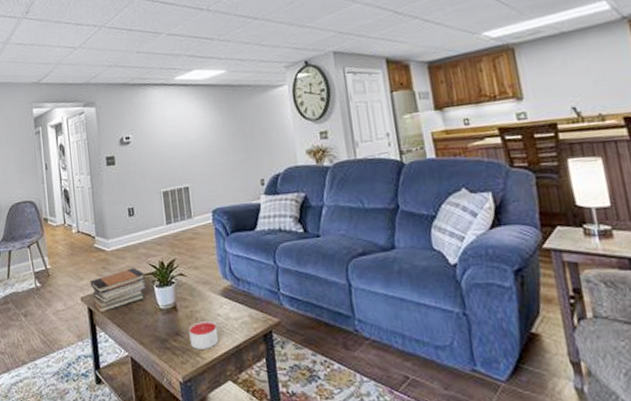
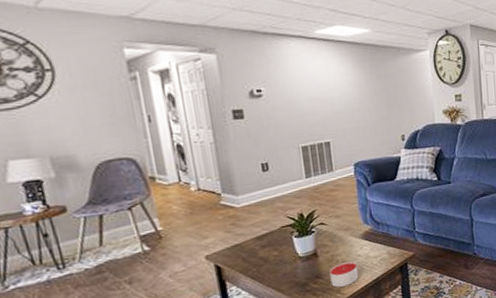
book stack: present [90,268,146,313] -> none [216,221,283,269]

